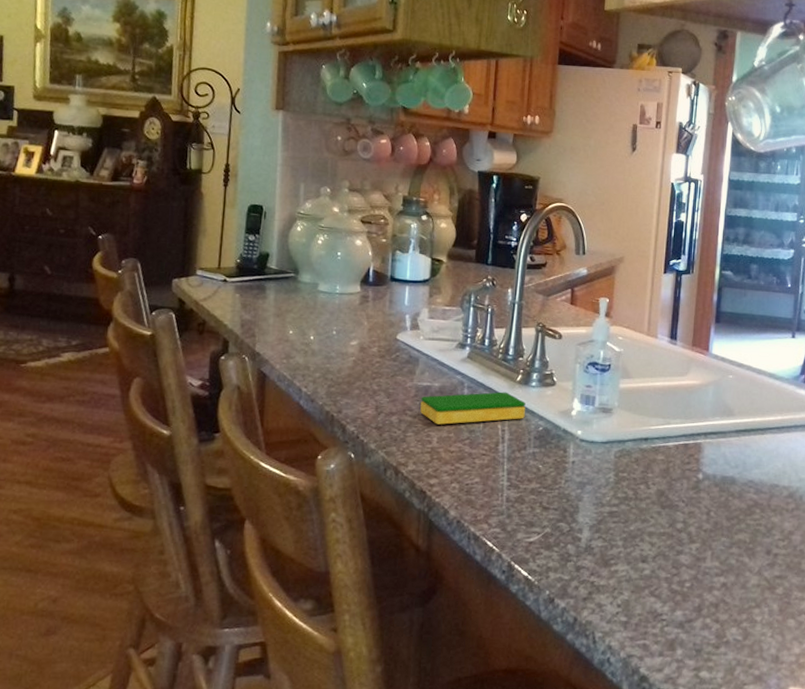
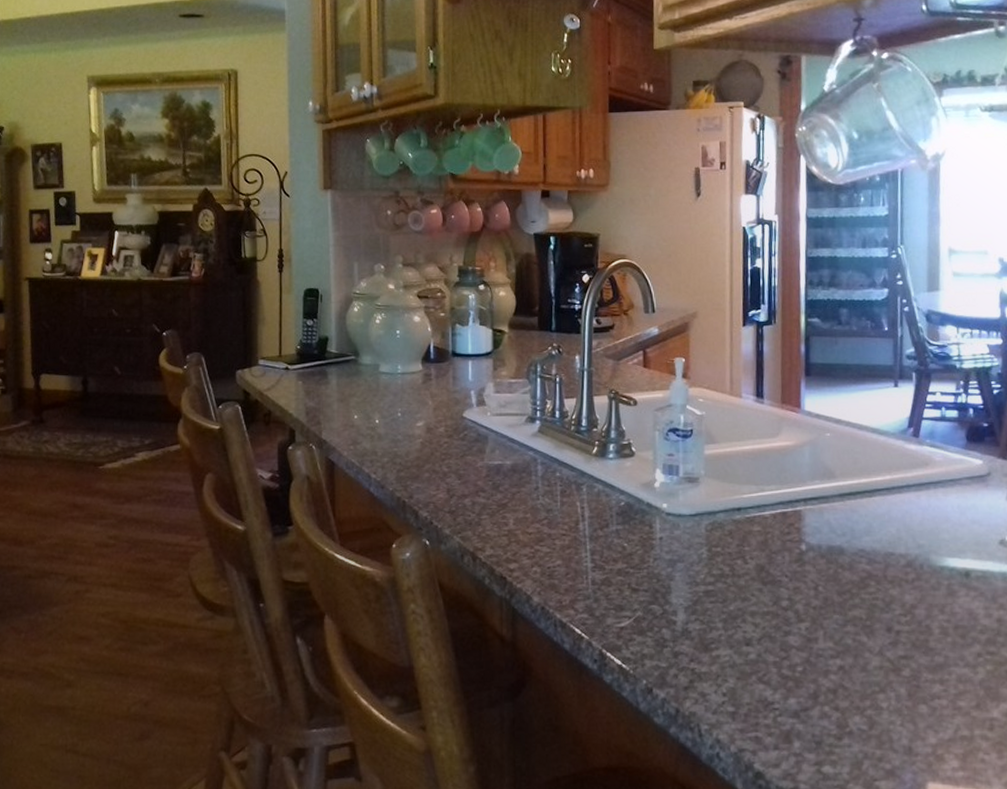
dish sponge: present [420,391,526,425] -> none [493,466,604,505]

